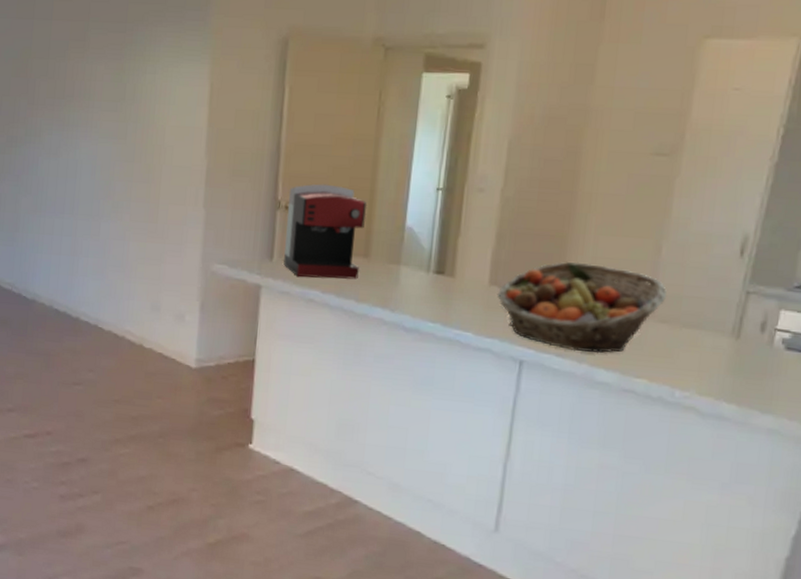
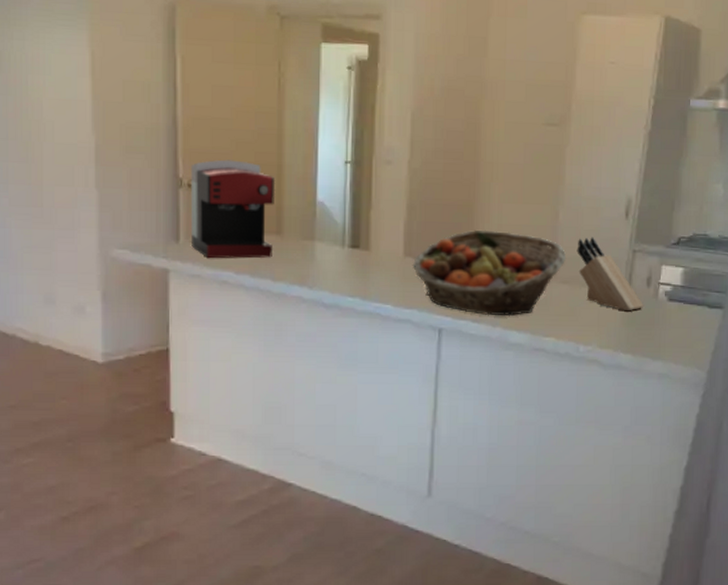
knife block: none [679,275,756,358] -> present [576,237,644,312]

